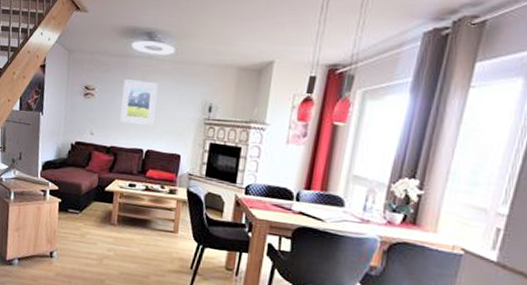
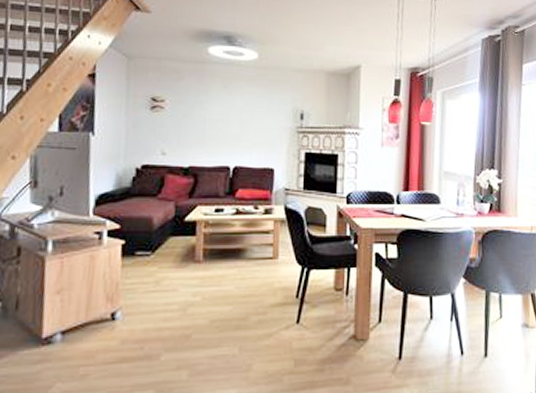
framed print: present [120,79,158,125] -> none [199,88,242,138]

